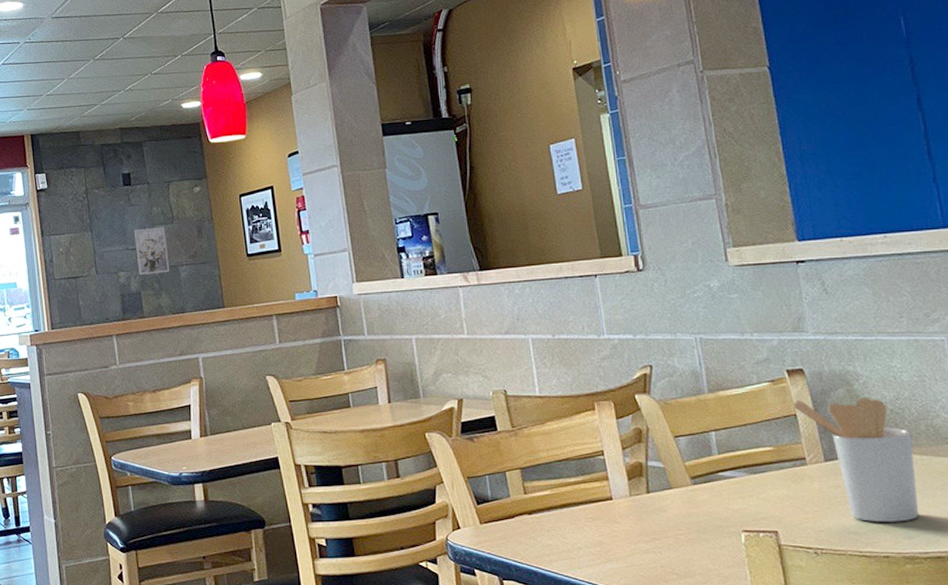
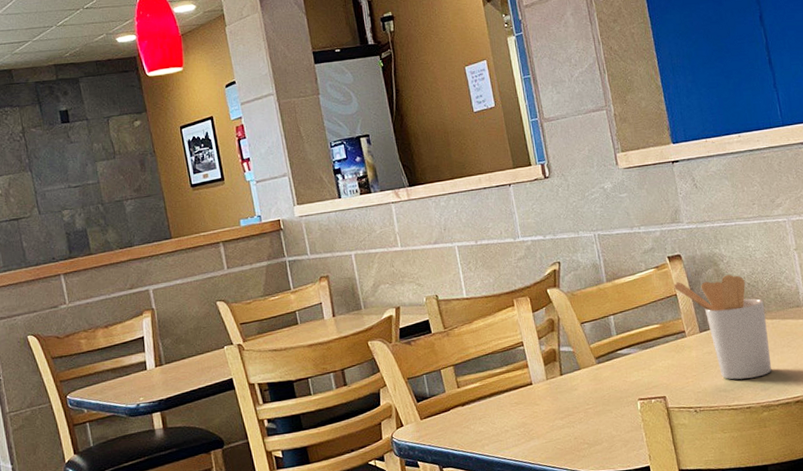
wall art: present [134,227,170,275] -> none [75,162,115,212]

